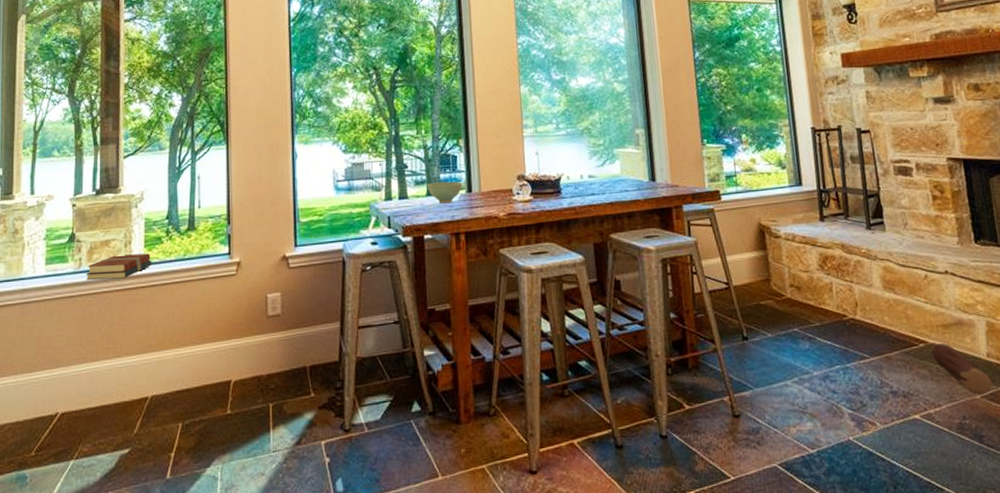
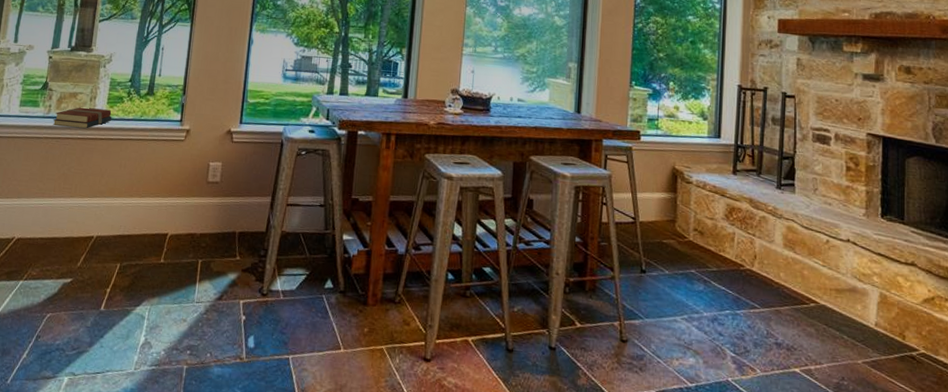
bowl: present [426,181,463,204] -> none [366,84,400,105]
decorative log: present [930,343,992,394] -> none [820,306,875,360]

